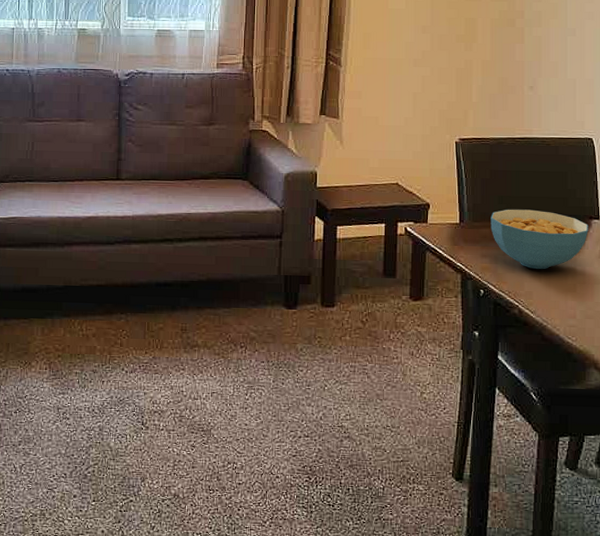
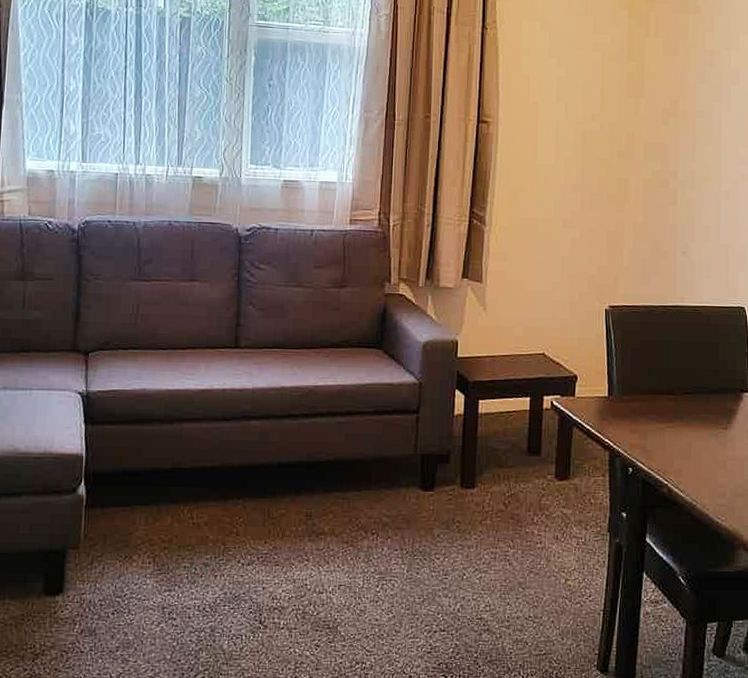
cereal bowl: present [490,209,588,270] -> none [640,381,740,446]

